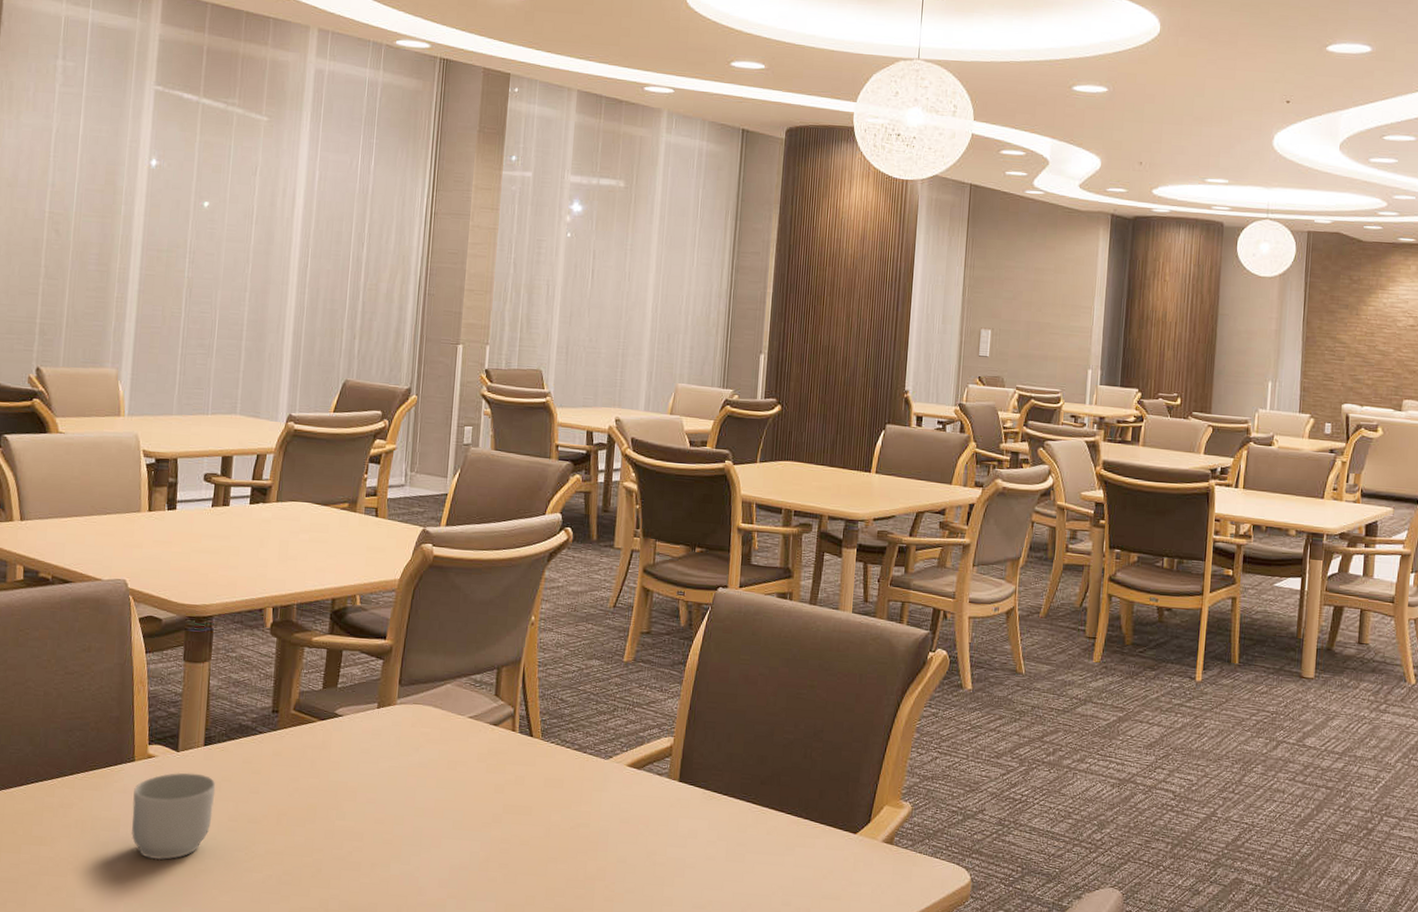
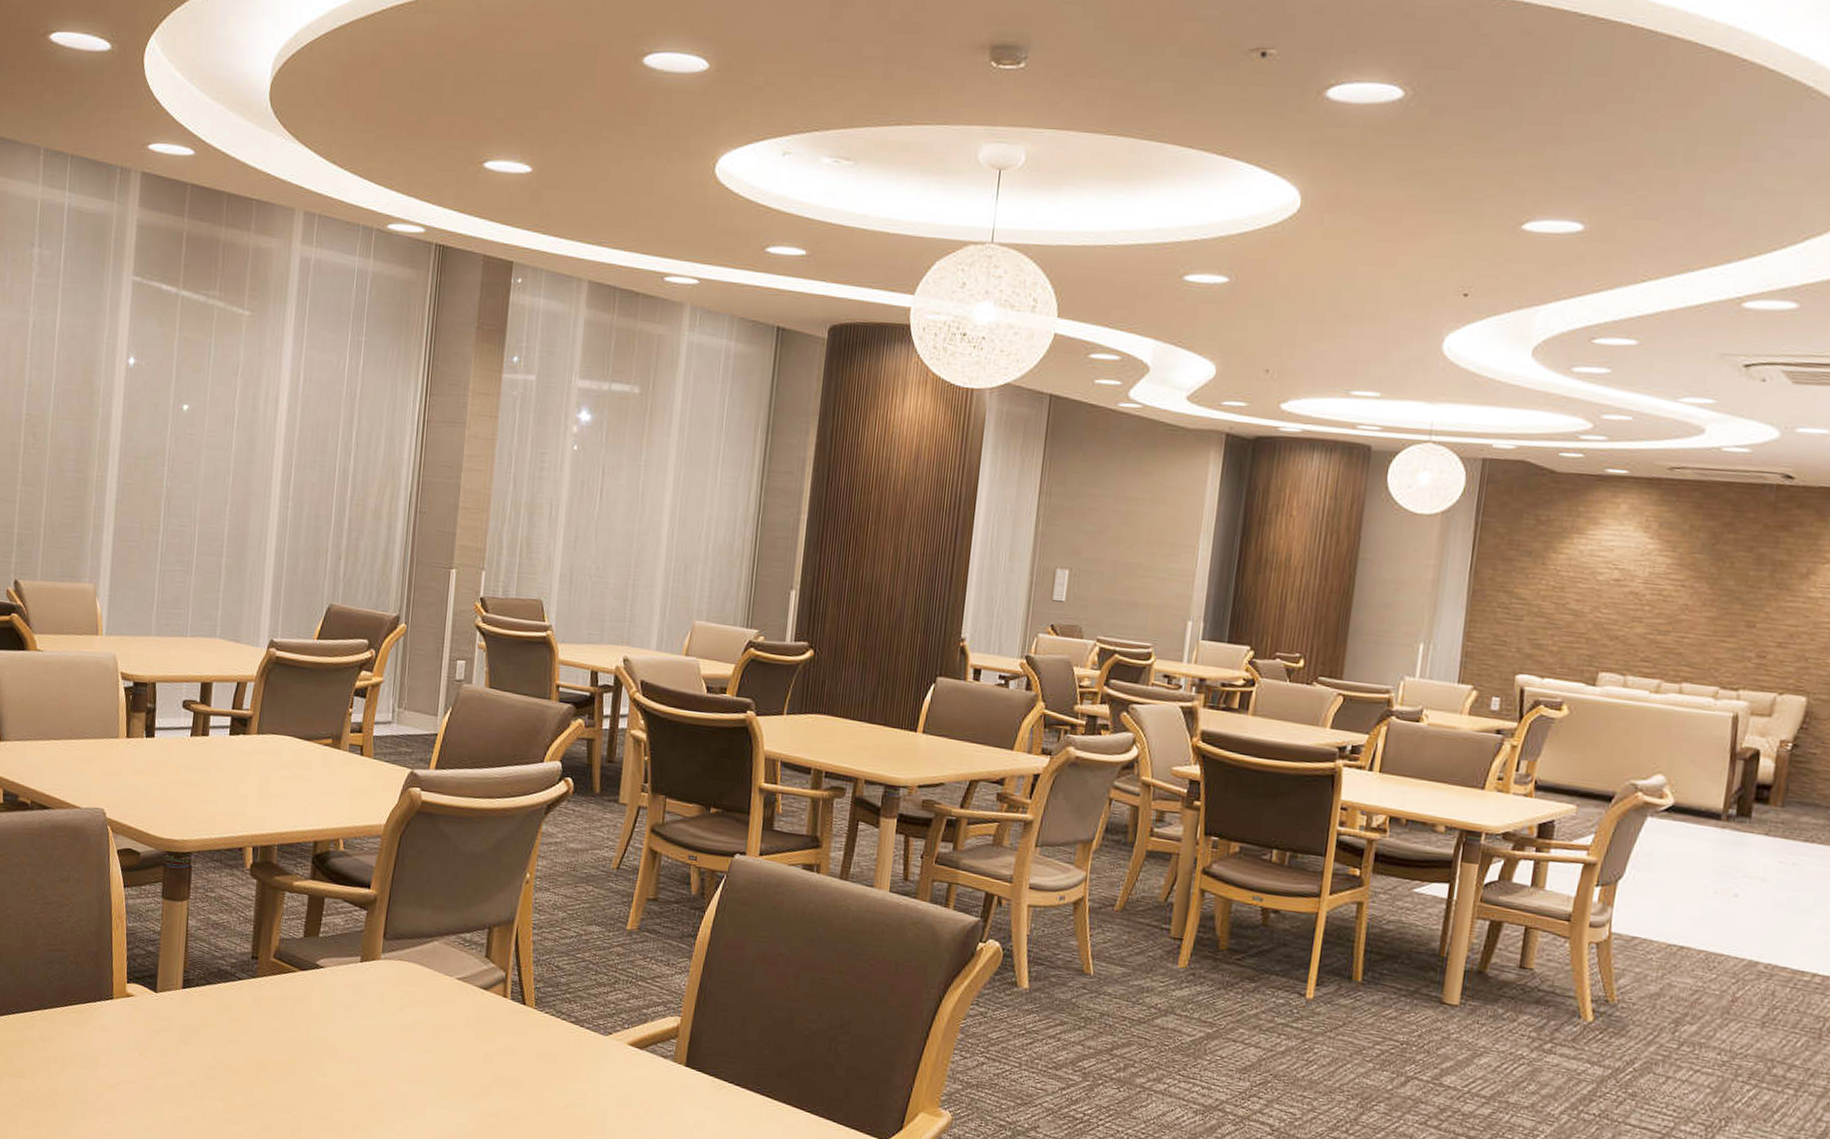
mug: present [131,772,216,861] -> none [110,1014,194,1104]

